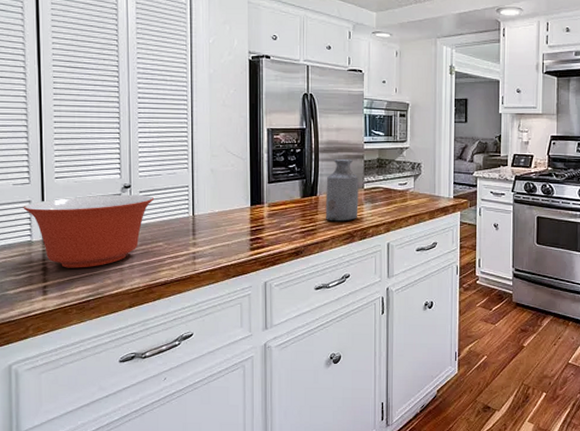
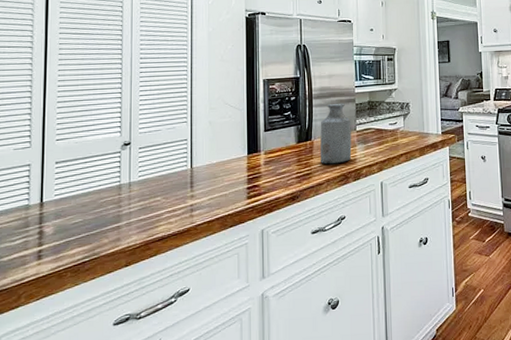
mixing bowl: present [23,194,154,268] -> none [22,151,153,230]

